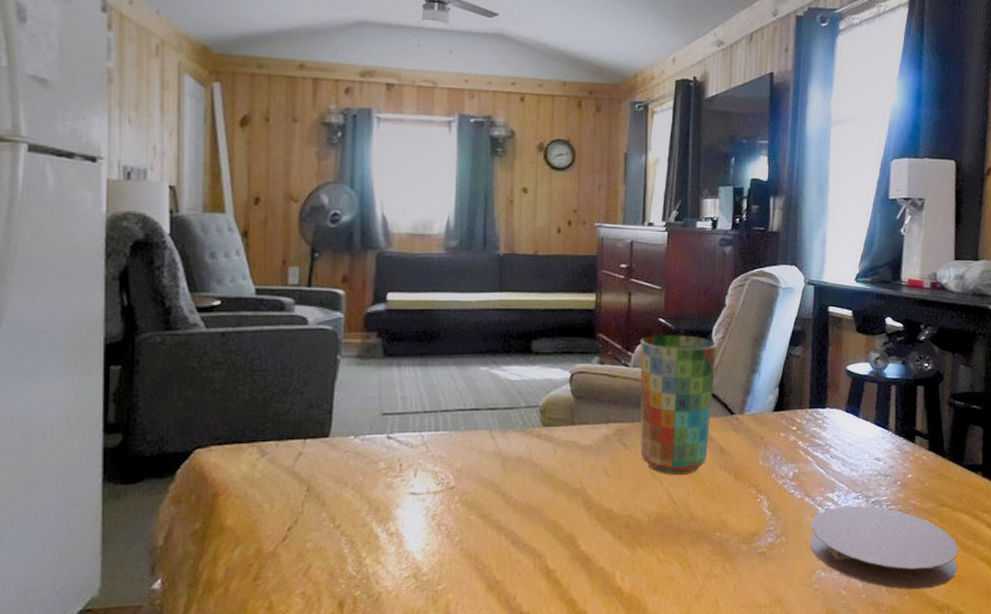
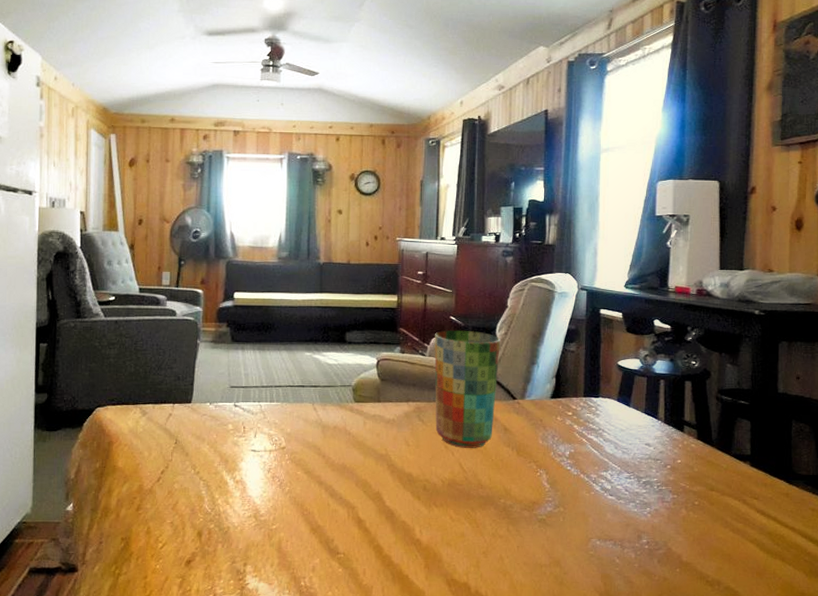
coaster: present [810,506,959,590] -> none [586,484,729,564]

